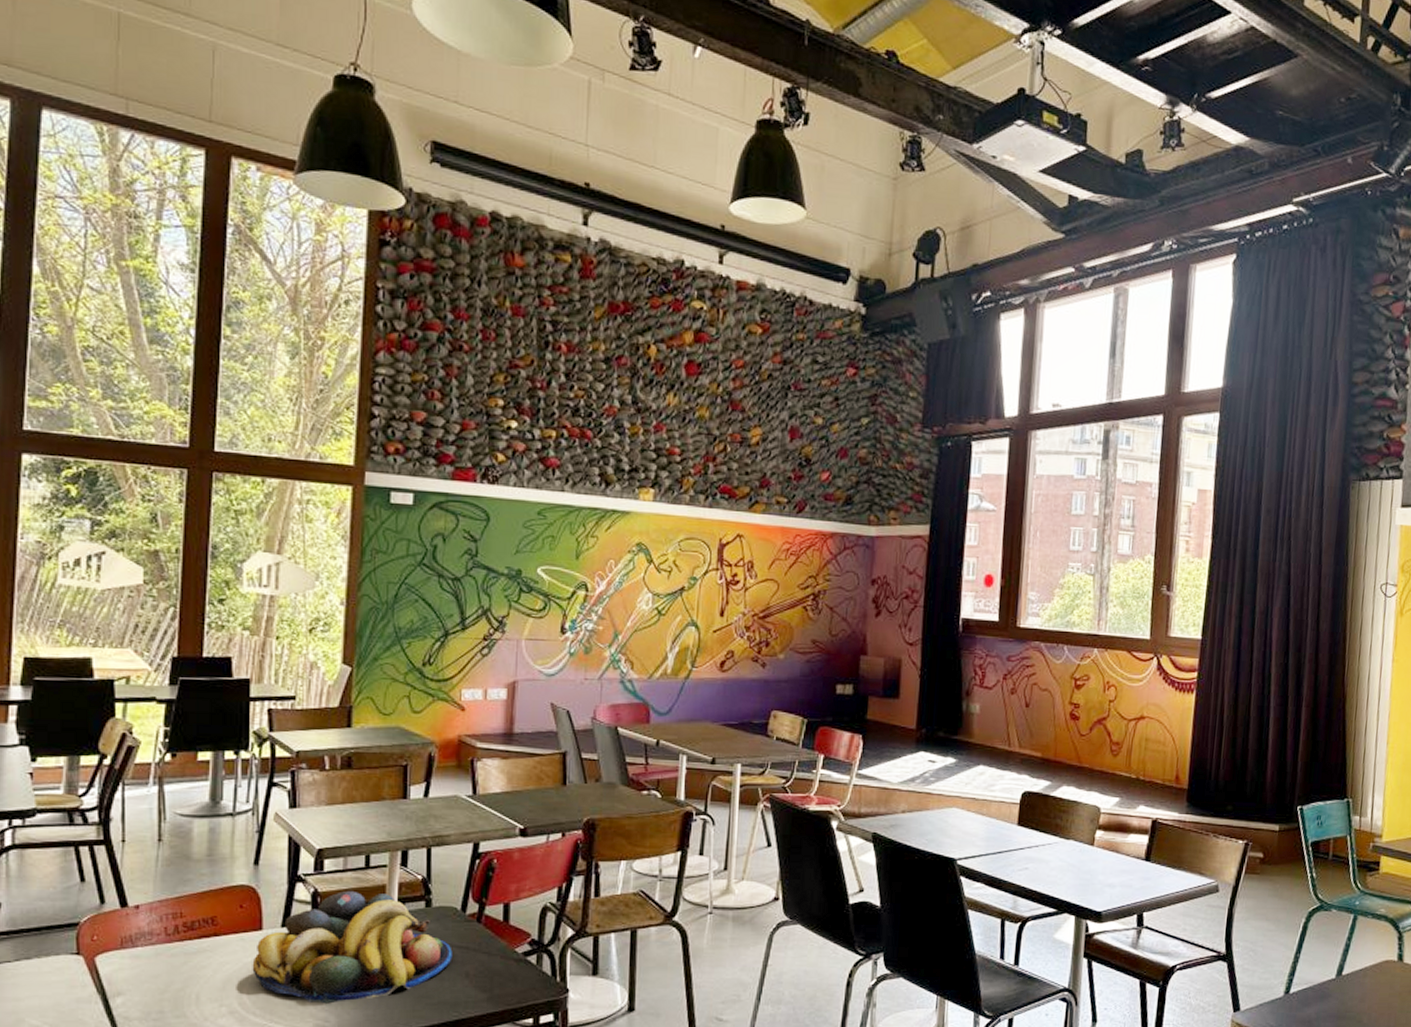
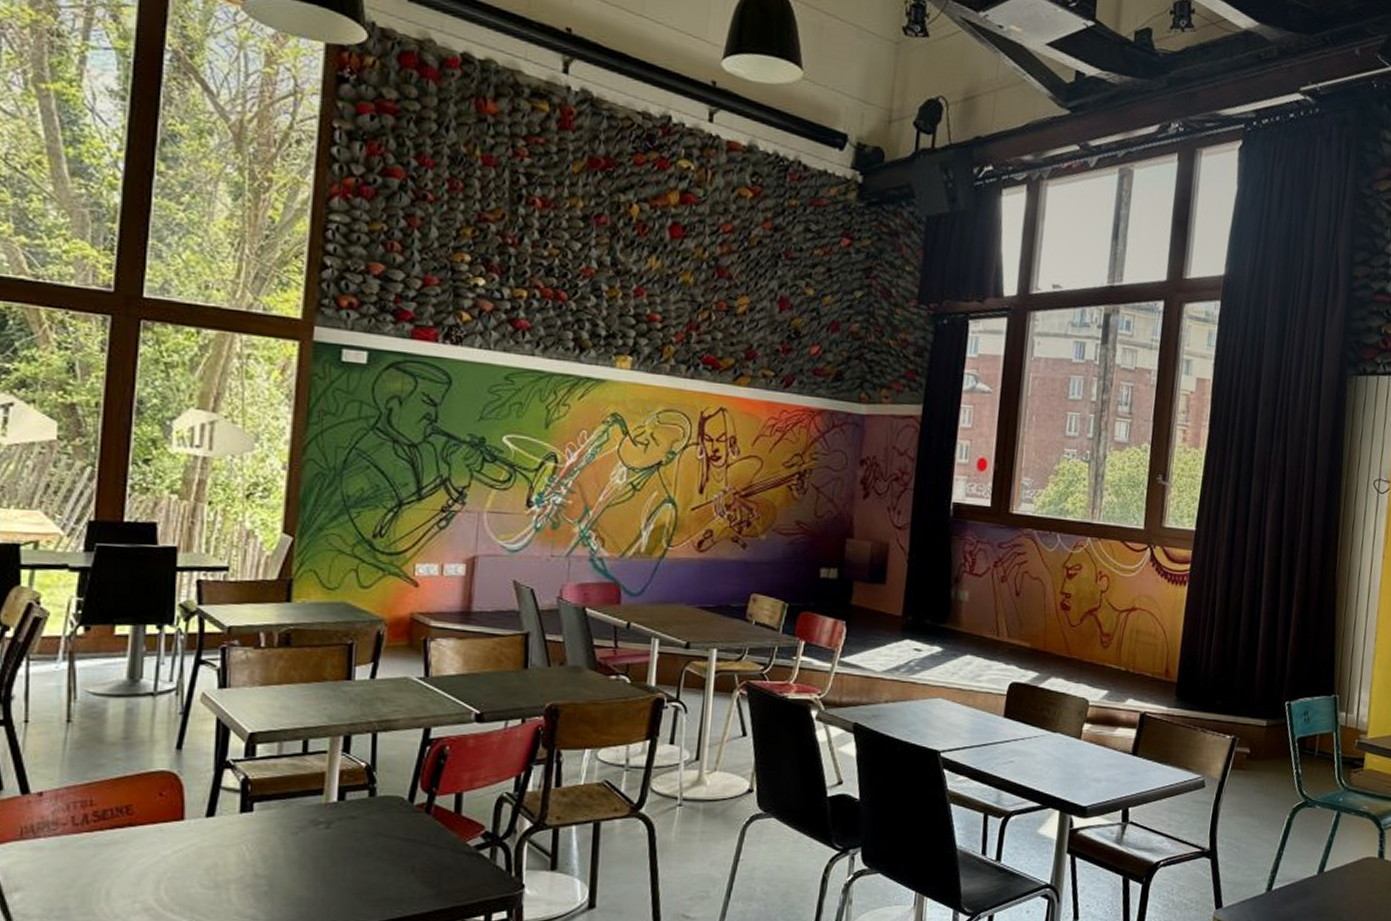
fruit bowl: present [252,890,453,1004] -> none [171,778,398,900]

